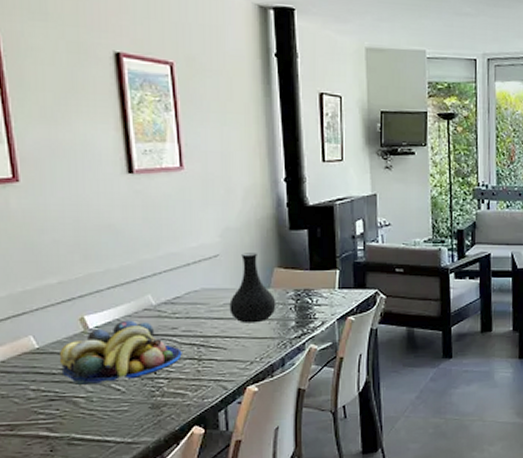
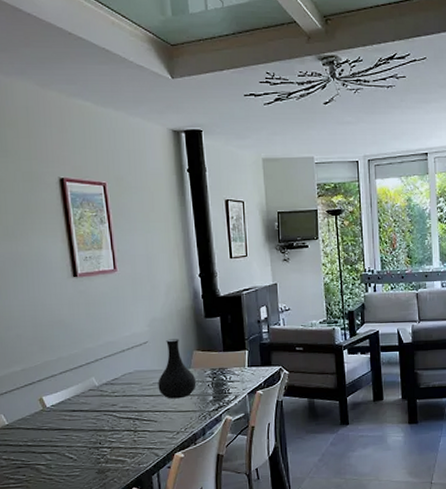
fruit bowl: present [59,320,182,385] -> none [24,399,121,454]

